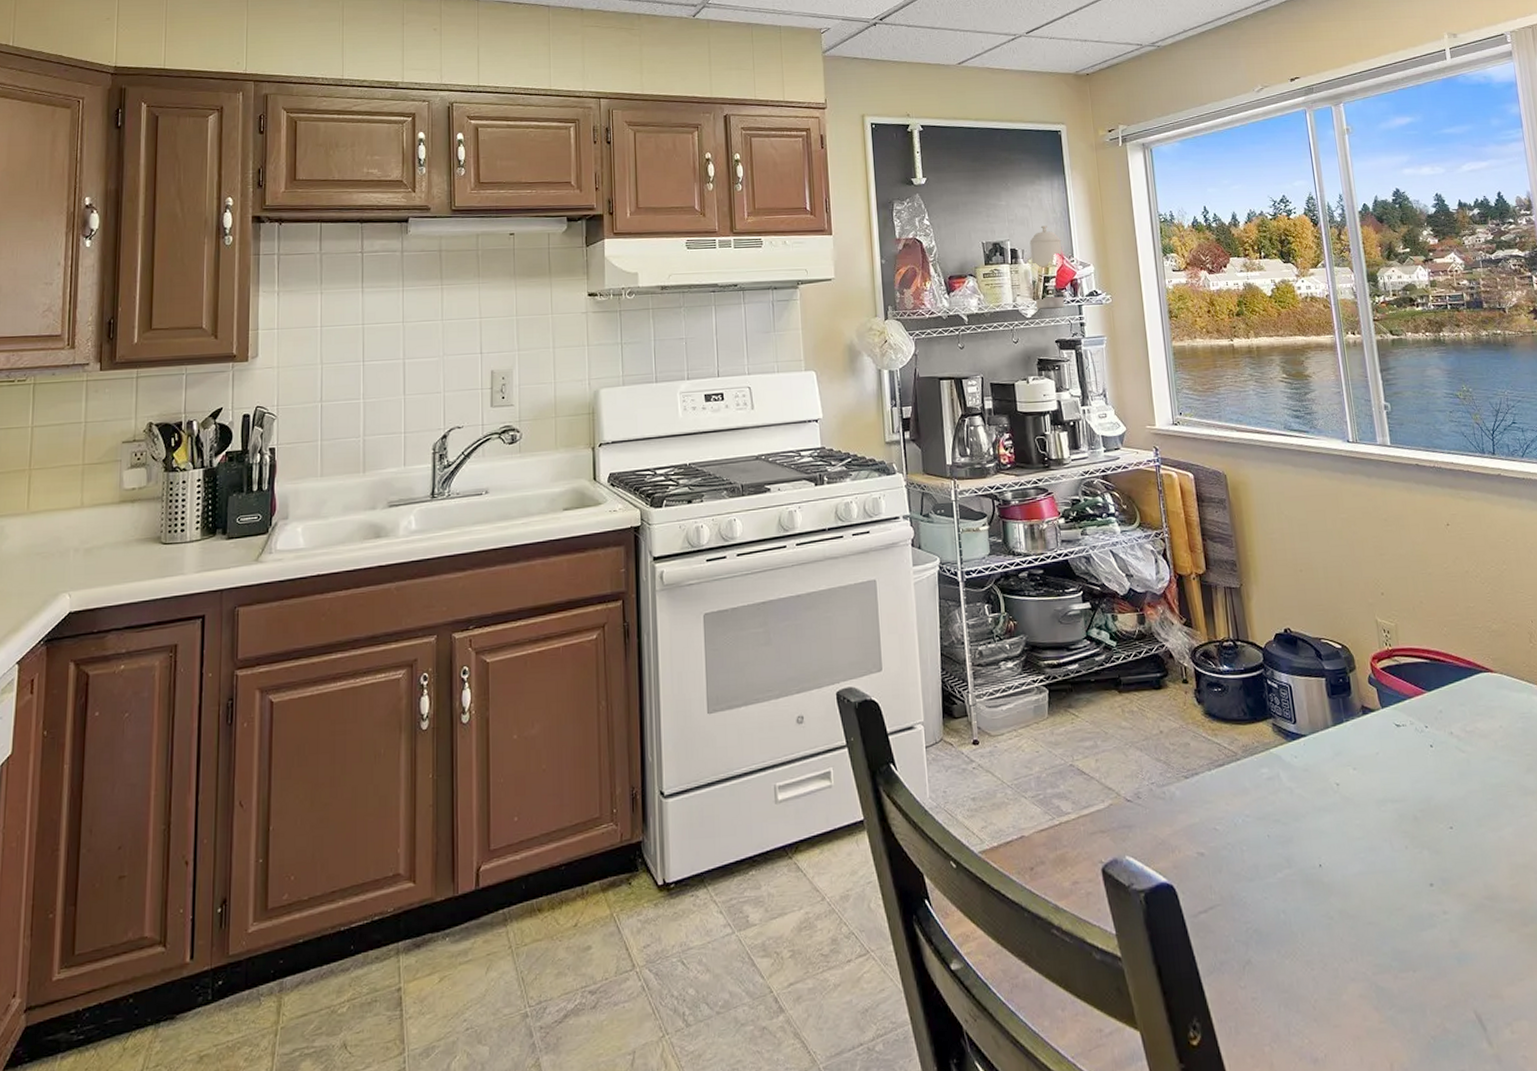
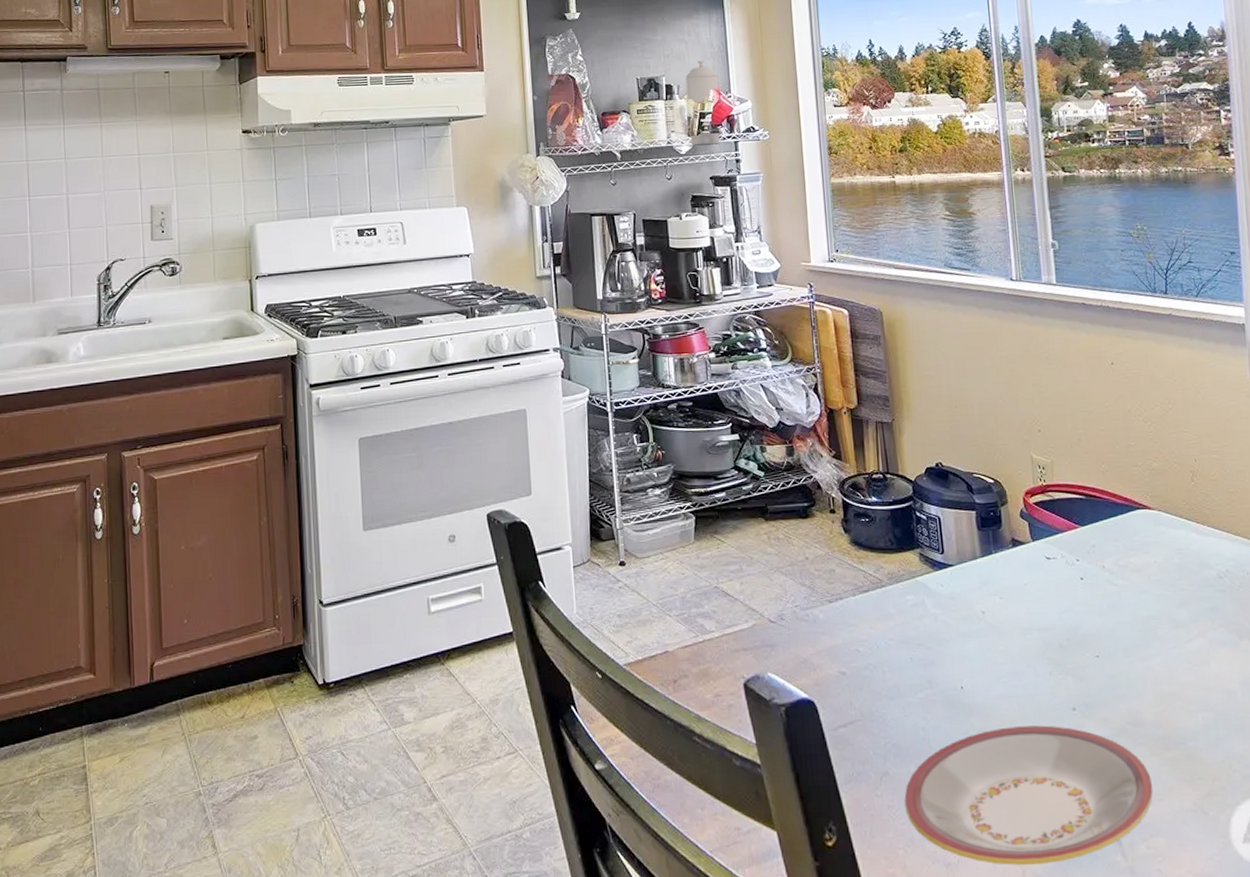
plate: none [1268,903,1514,1058] -> present [904,725,1154,865]

